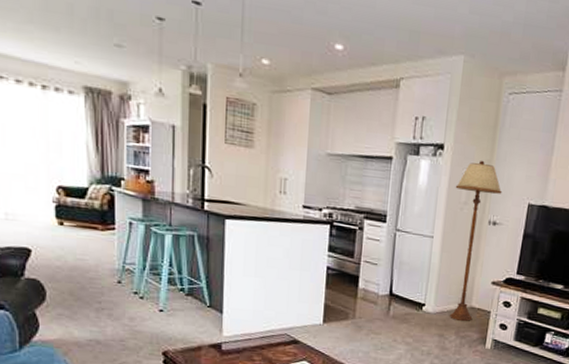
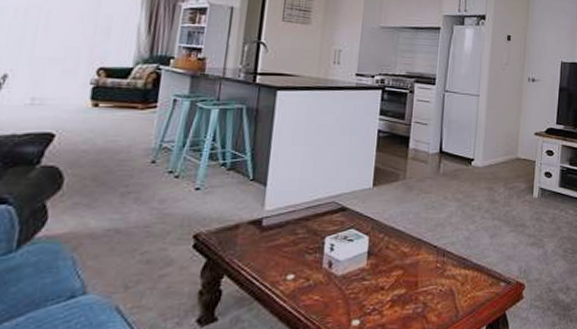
floor lamp: present [450,160,502,321] -> none [497,27,538,172]

